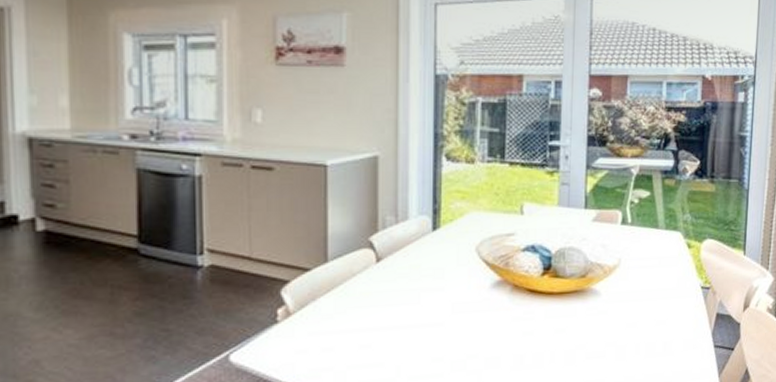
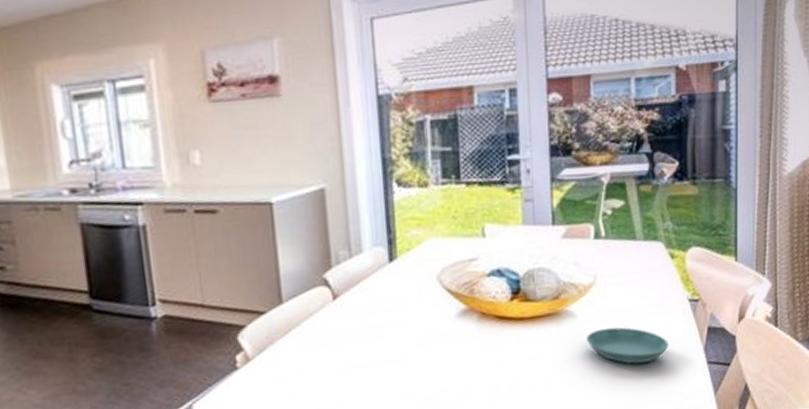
saucer: none [607,307,681,343] -> present [585,327,669,364]

